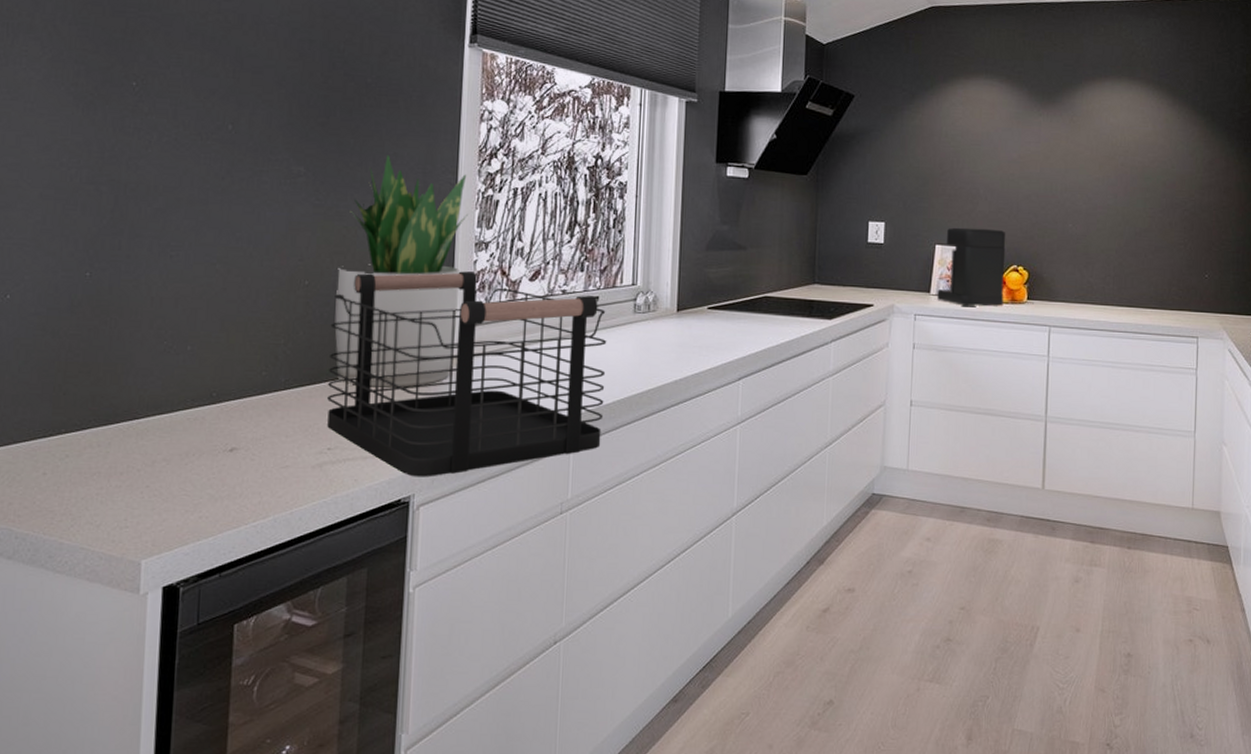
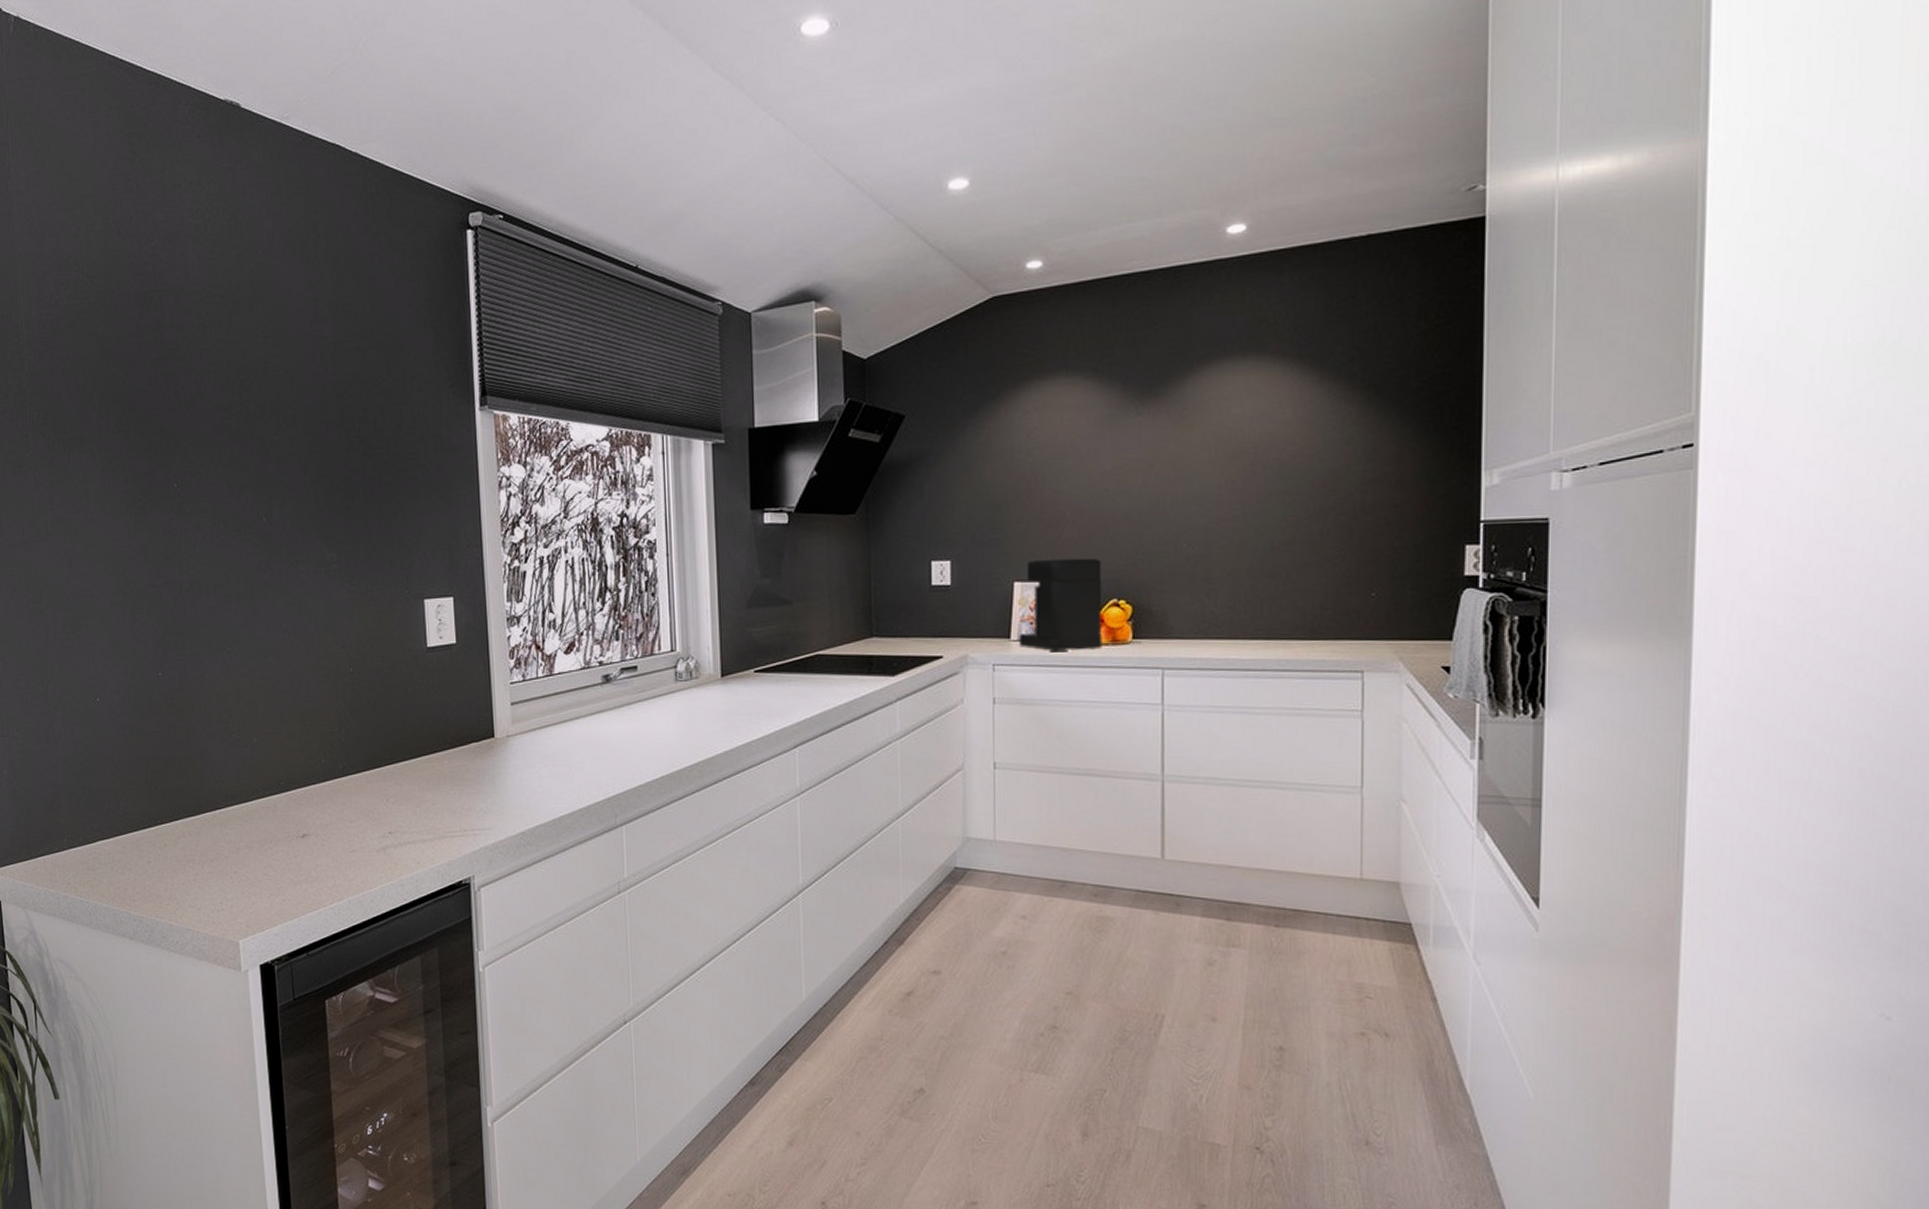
dish rack: present [327,271,607,477] -> none [378,648,653,859]
planter: present [335,155,468,388] -> none [378,533,497,771]

